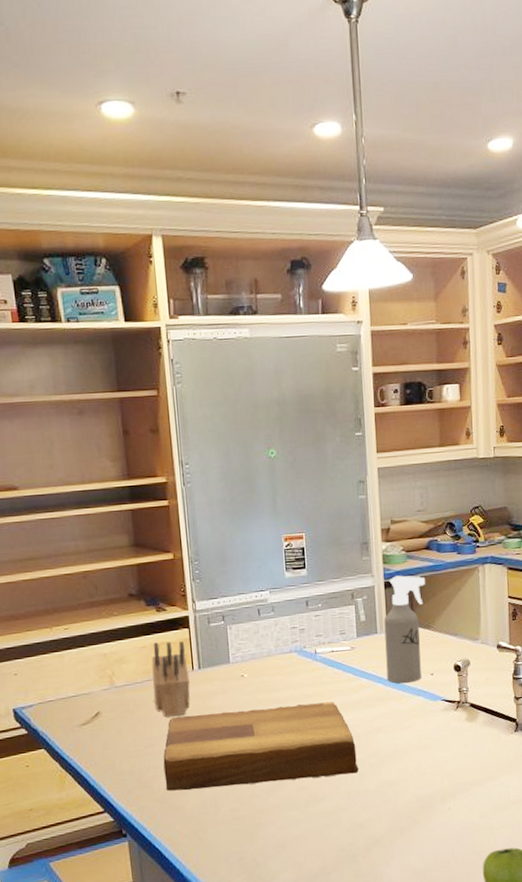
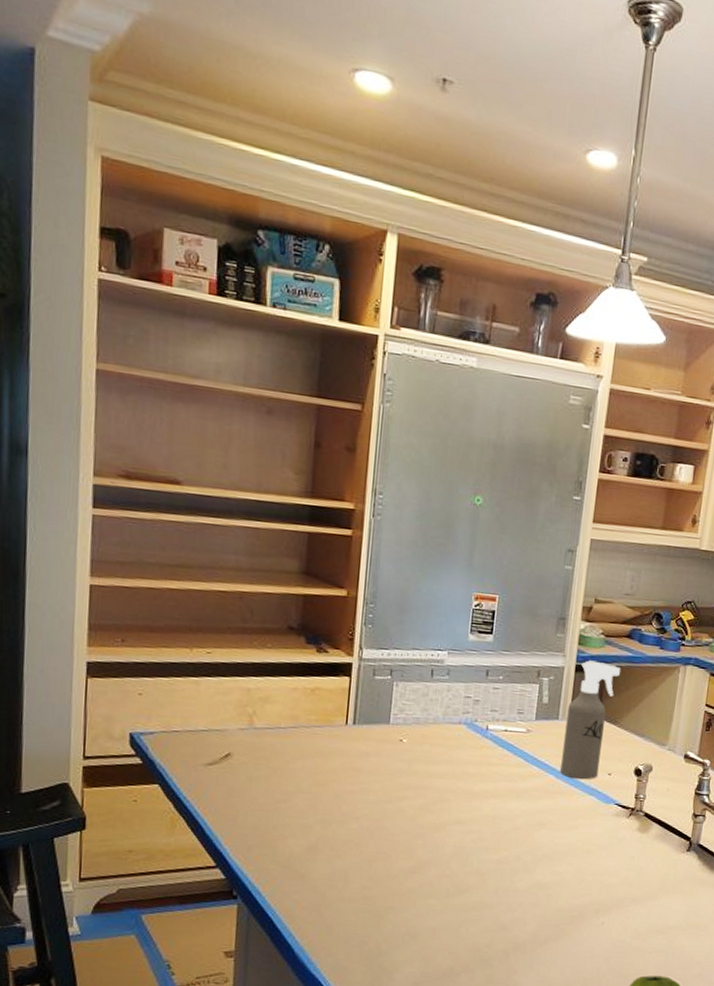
knife block: present [151,641,190,717] -> none [296,686,342,773]
cutting board: present [163,702,359,791] -> none [291,773,513,869]

